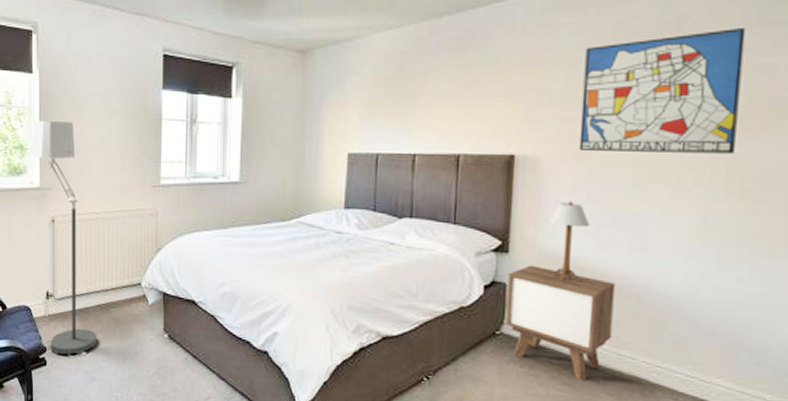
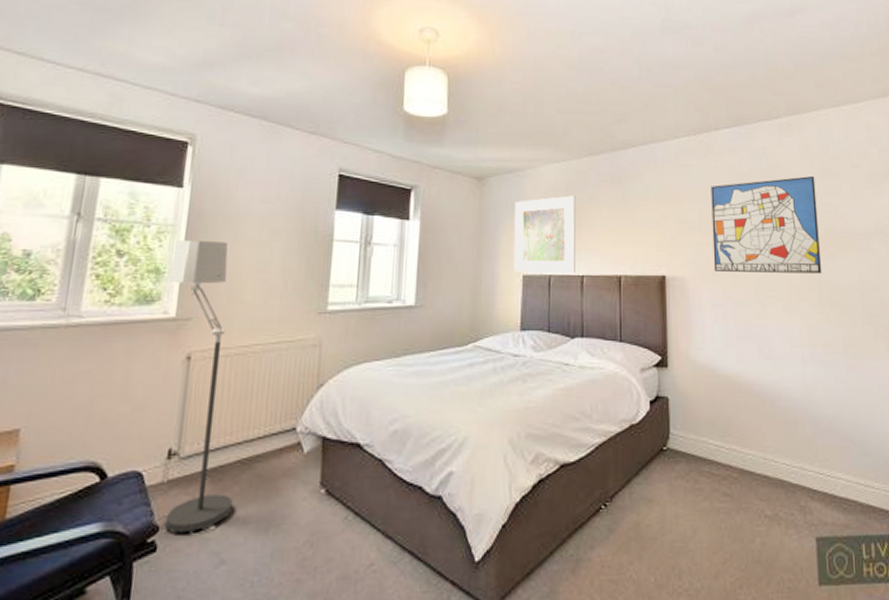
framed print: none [338,66,410,152] -> present [514,195,576,274]
nightstand: present [505,265,616,381] -> none [670,378,757,490]
table lamp: present [549,201,589,282] -> none [698,316,729,392]

